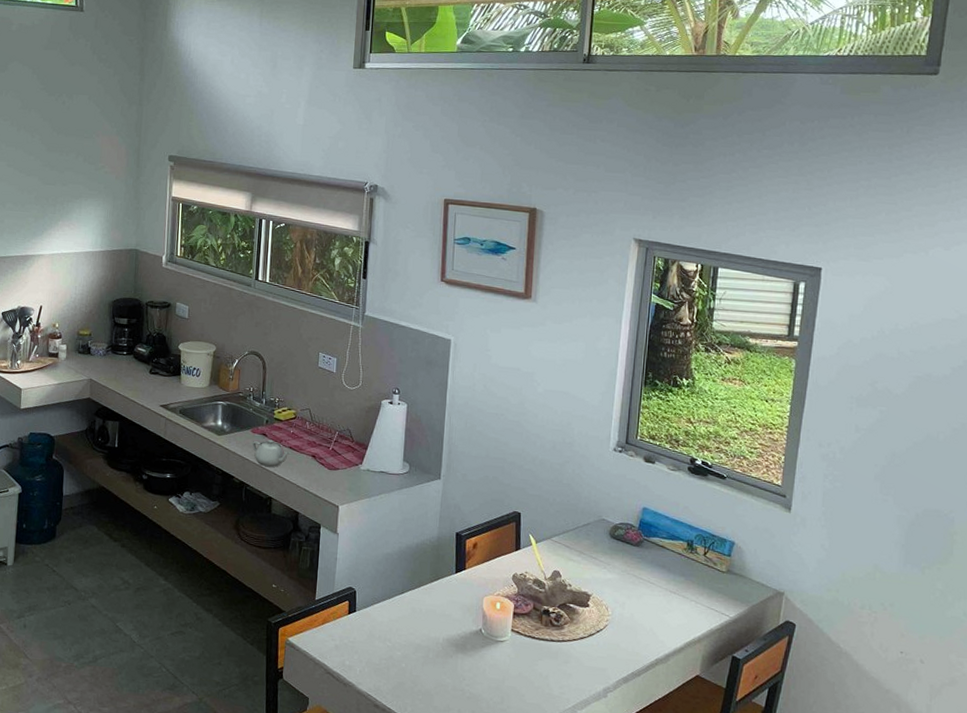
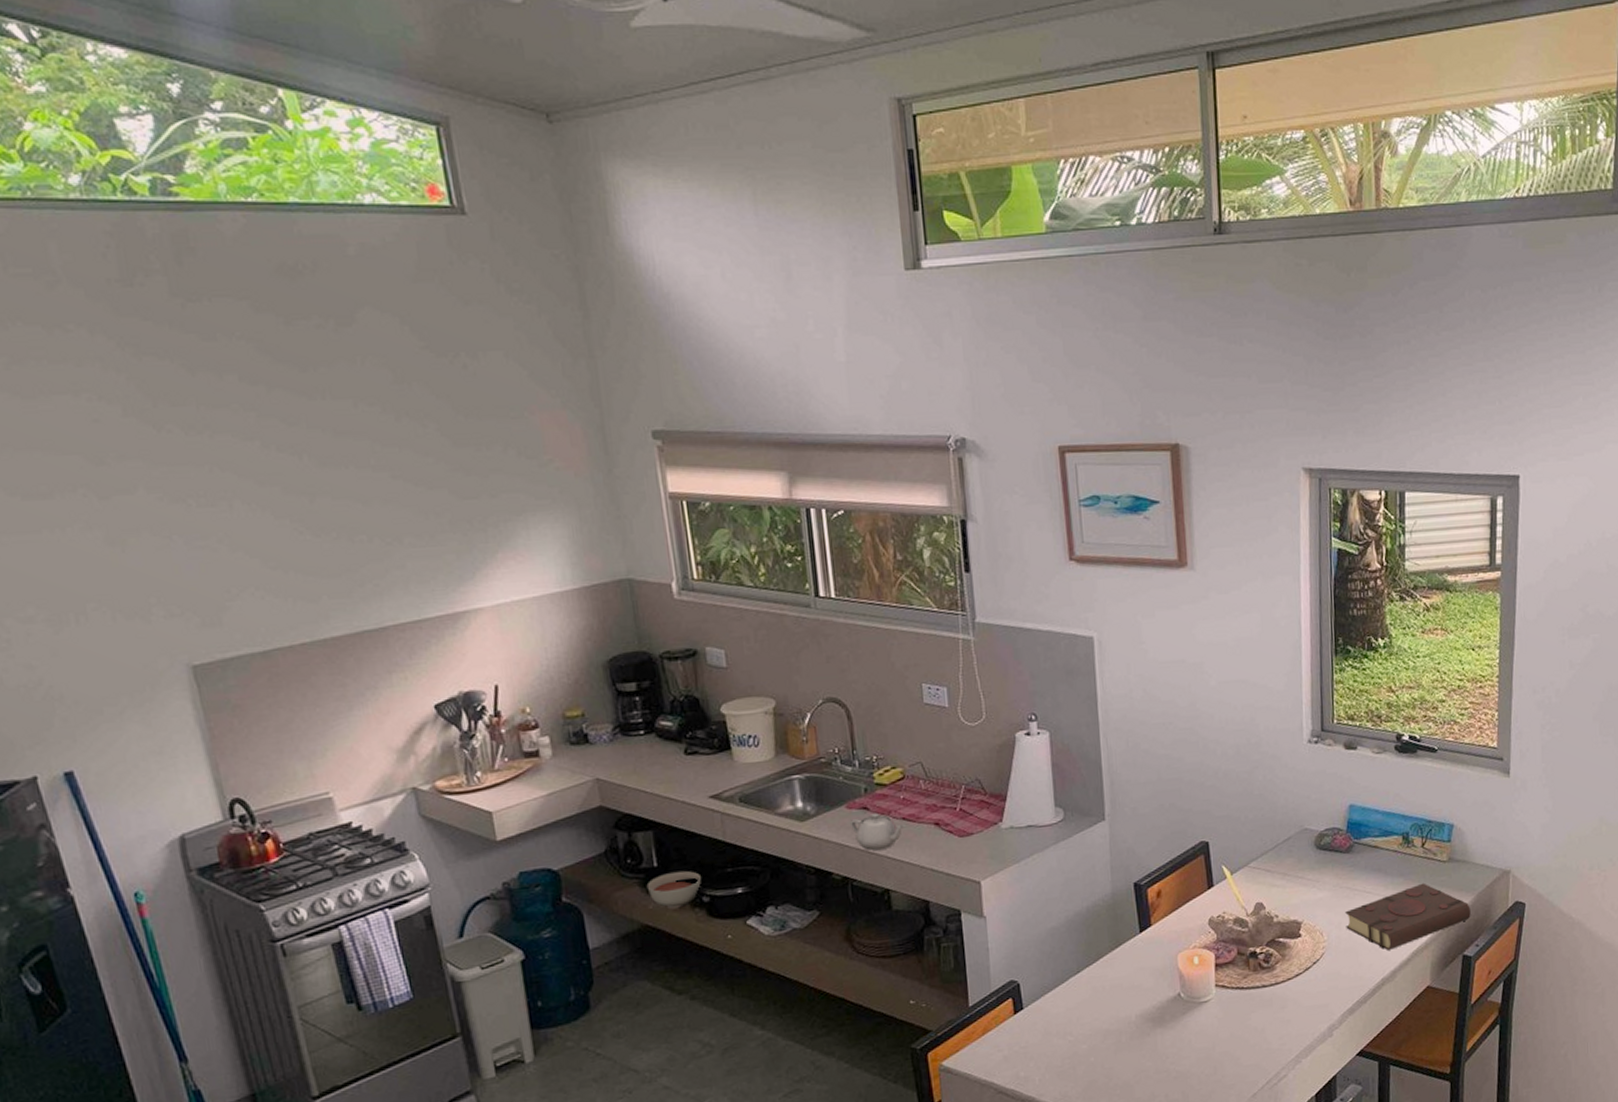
bowl: none [107,453,145,480] -> present [646,871,702,909]
book: none [629,585,743,636] -> present [1345,883,1471,950]

